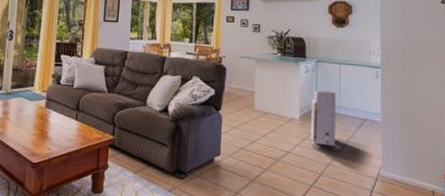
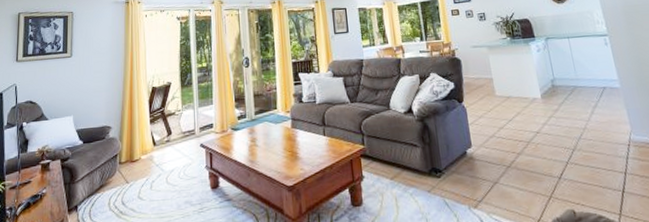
air purifier: present [309,90,340,148] -> none [549,65,587,121]

